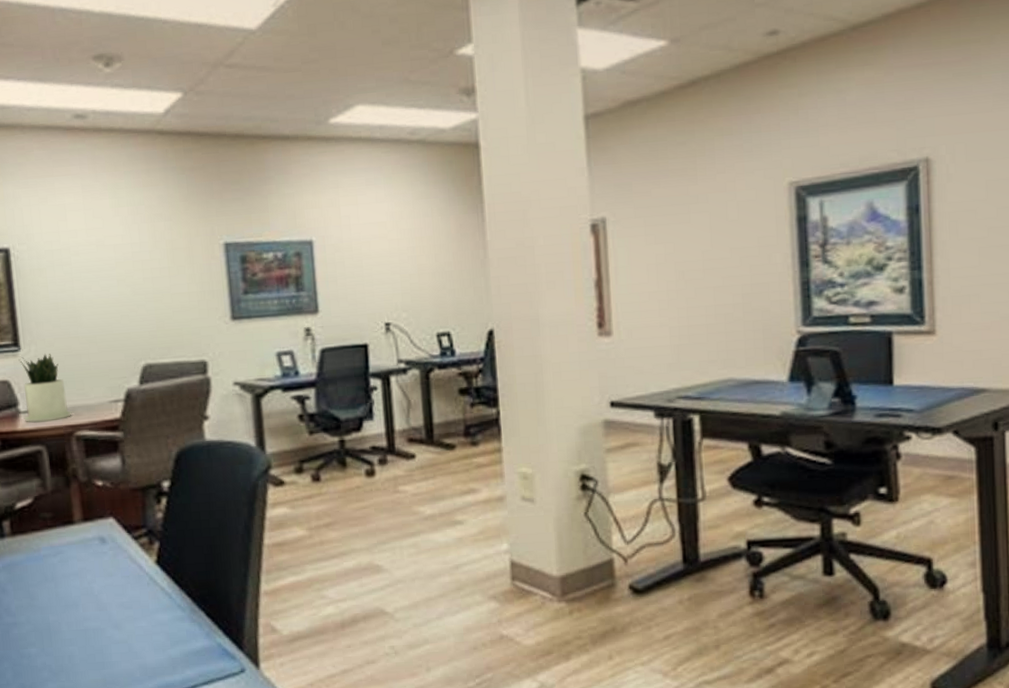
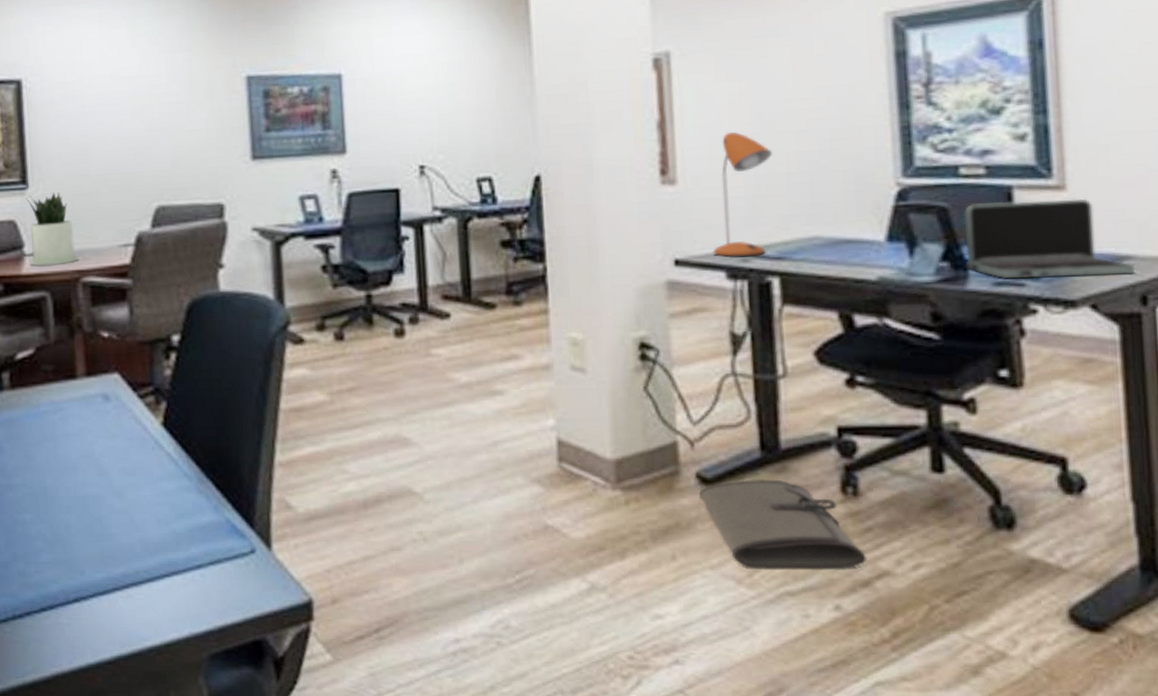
tool roll: none [631,587,770,663] -> present [698,478,866,569]
desk lamp: none [643,288,693,399] -> present [713,131,772,258]
laptop: none [849,341,990,411] -> present [961,198,1136,279]

